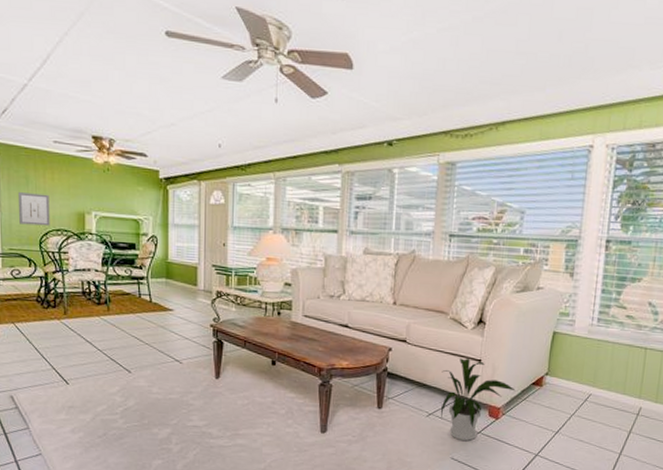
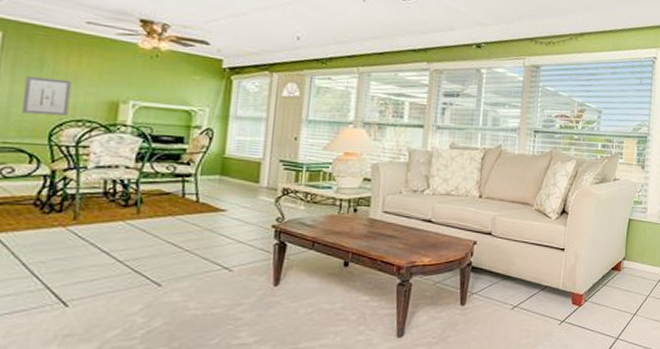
house plant: present [440,358,516,442] -> none [525,248,597,332]

